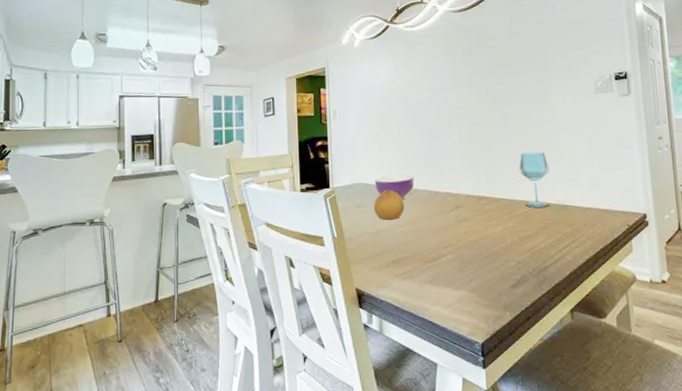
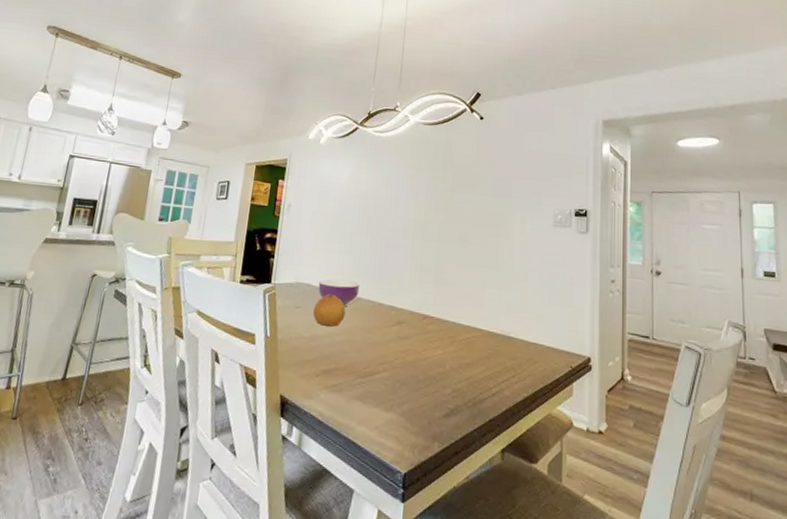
wine glass: present [519,152,550,209] -> none [468,276,499,336]

